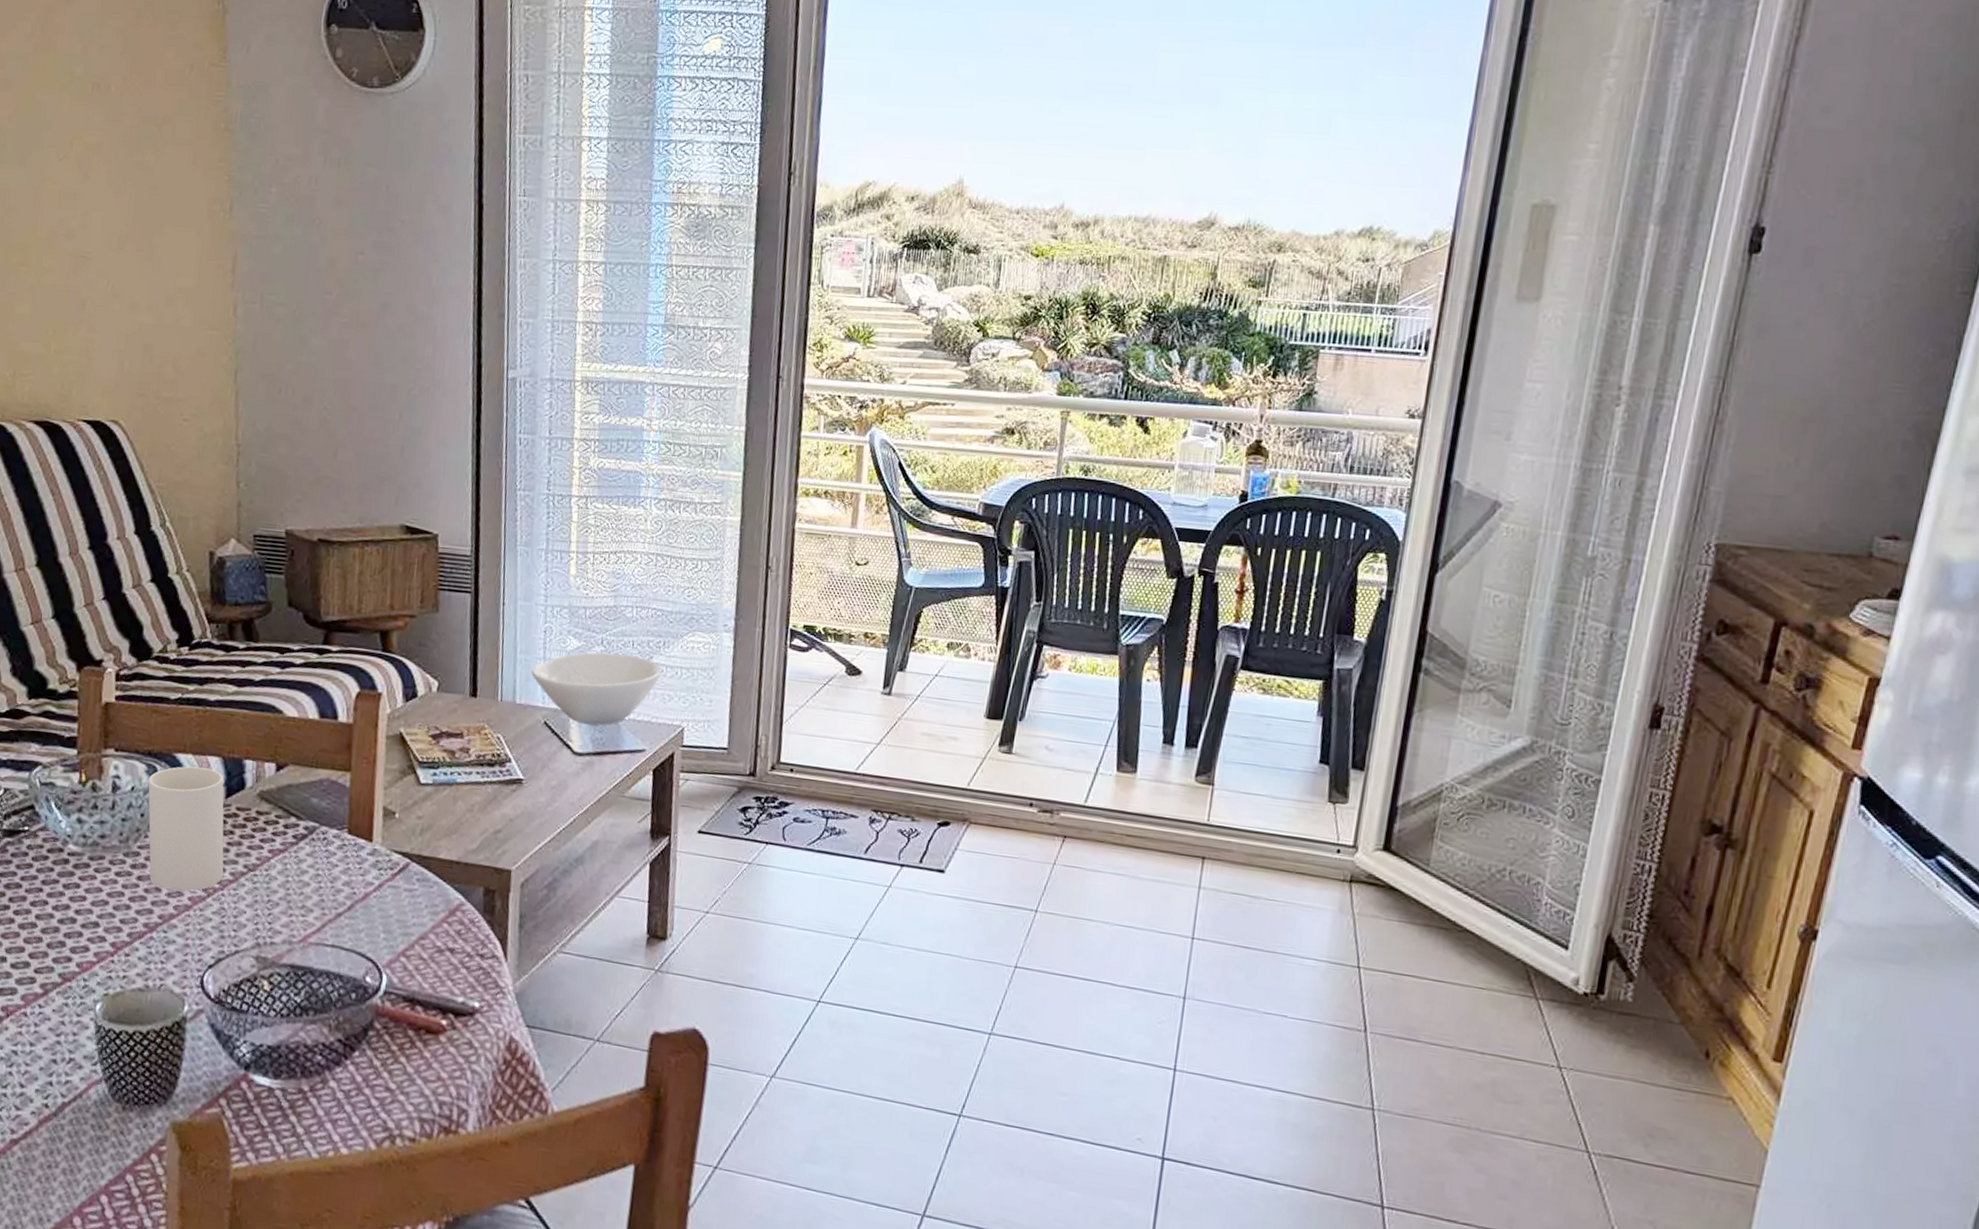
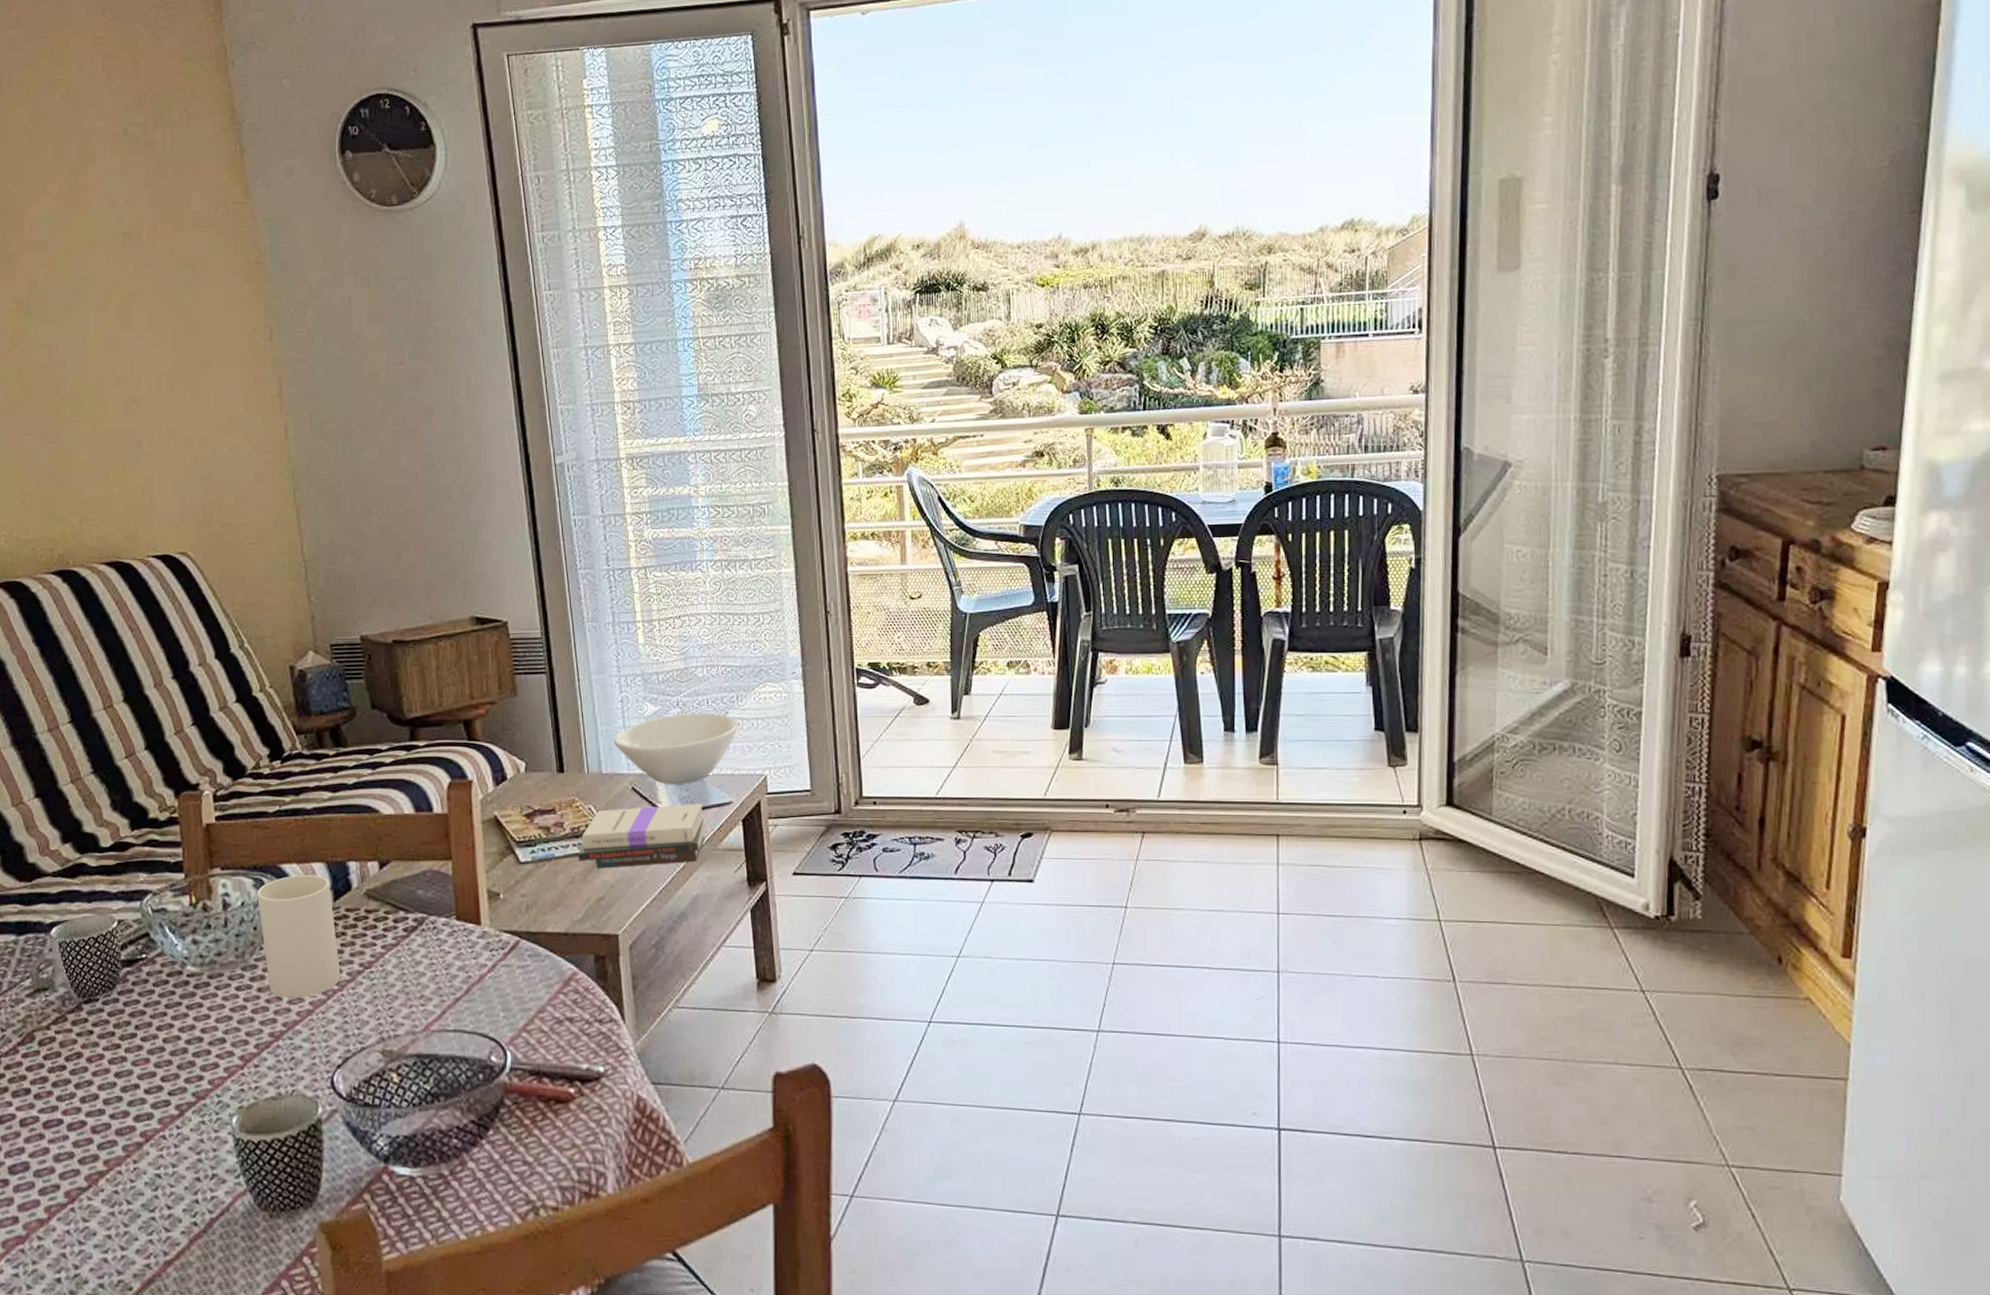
books: none [480,741,616,807] -> present [578,804,705,869]

